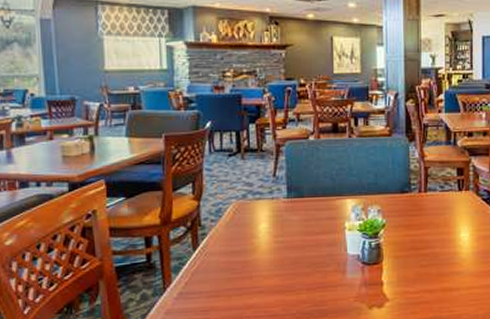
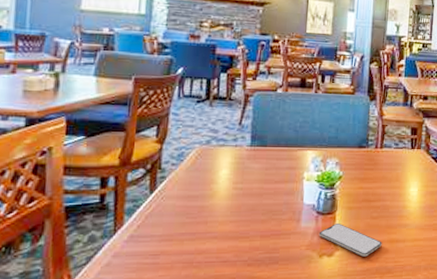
smartphone: none [366,273,435,307] -> present [318,224,382,257]

